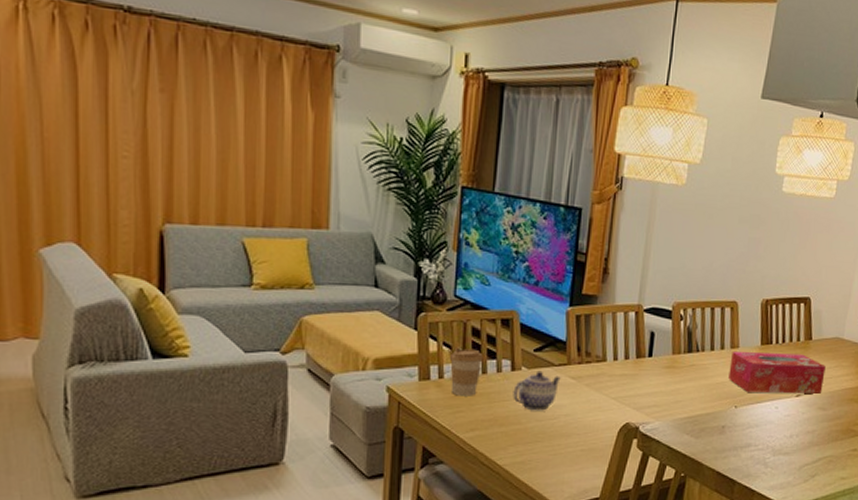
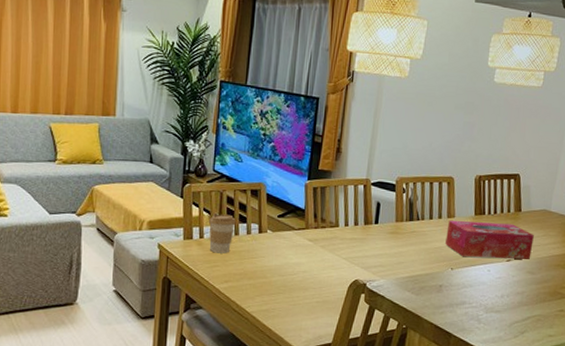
teapot: present [513,371,561,411] -> none [260,233,300,268]

